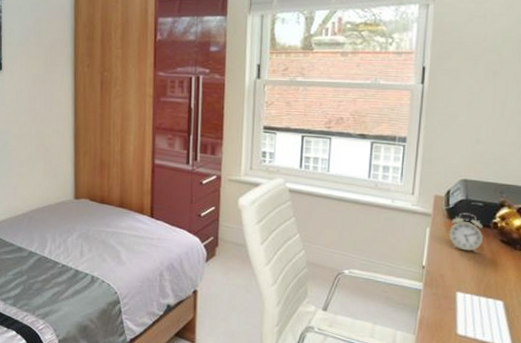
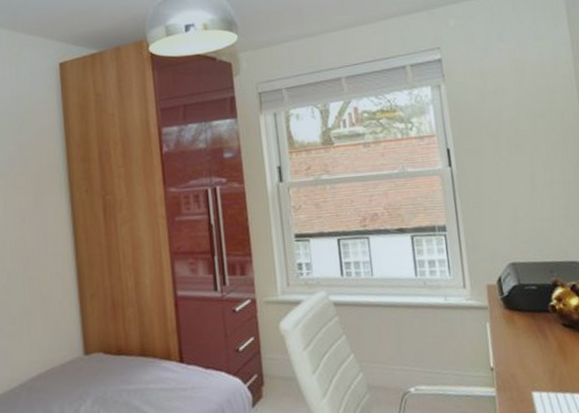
alarm clock: present [449,212,484,253] -> none [509,299,545,343]

